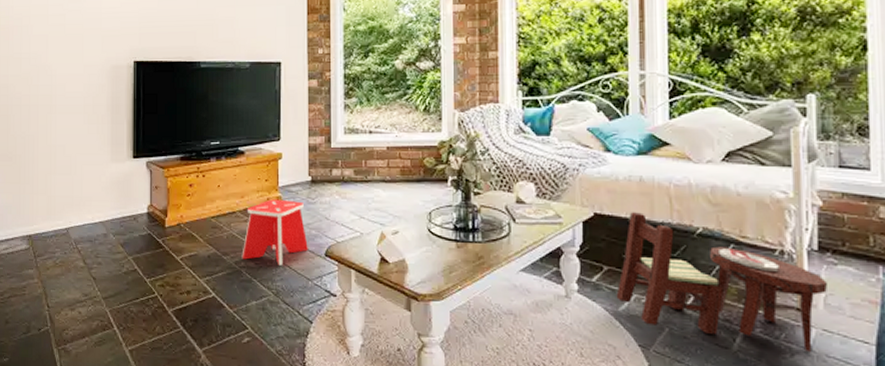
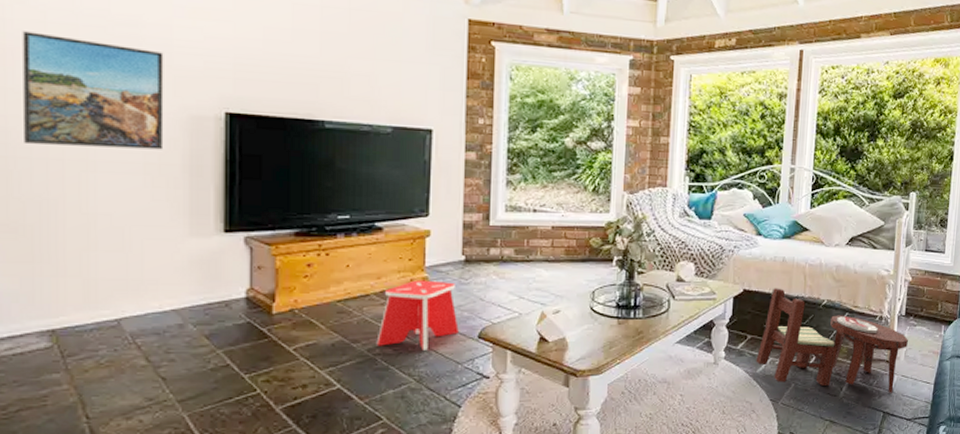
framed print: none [17,14,96,94] -> present [22,31,164,150]

